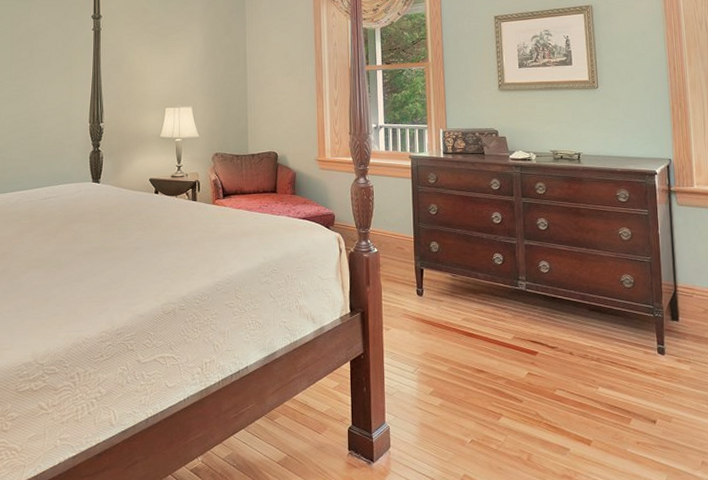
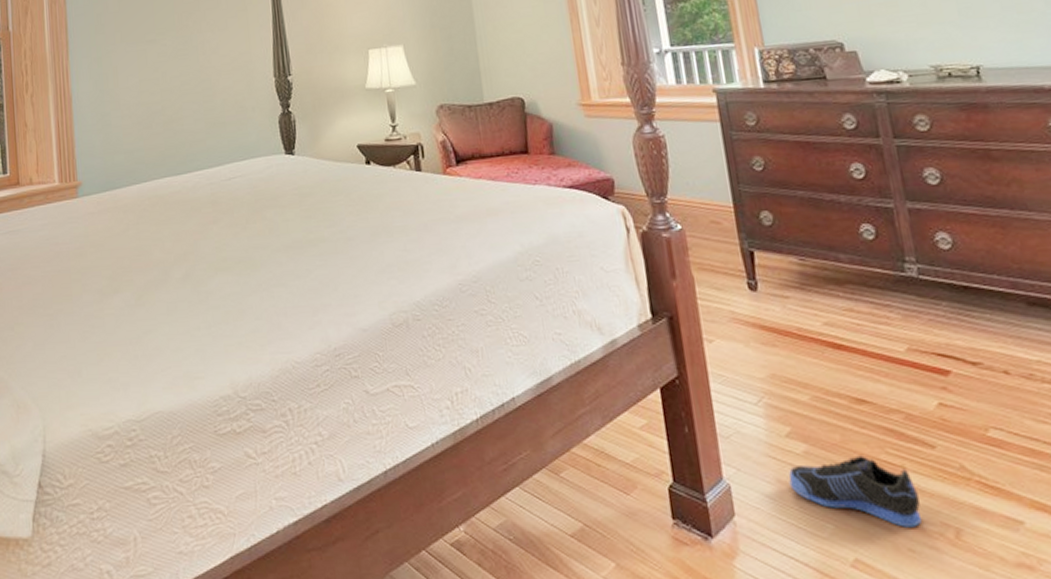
sneaker: none [428,407,509,454] -> present [789,455,923,527]

